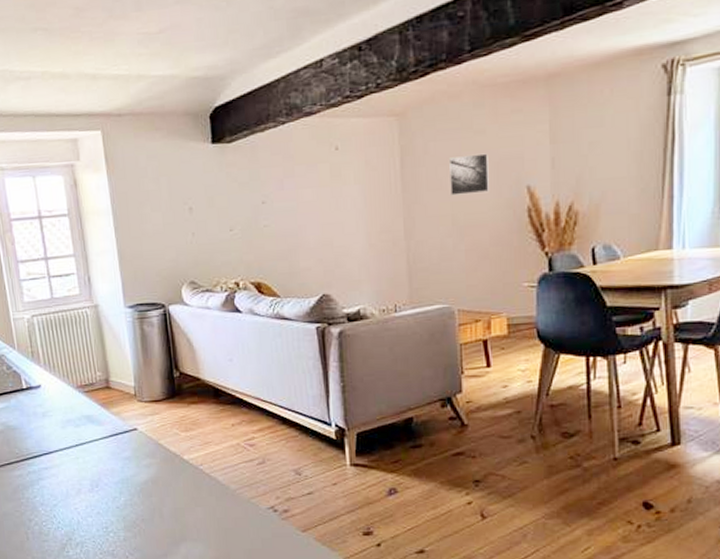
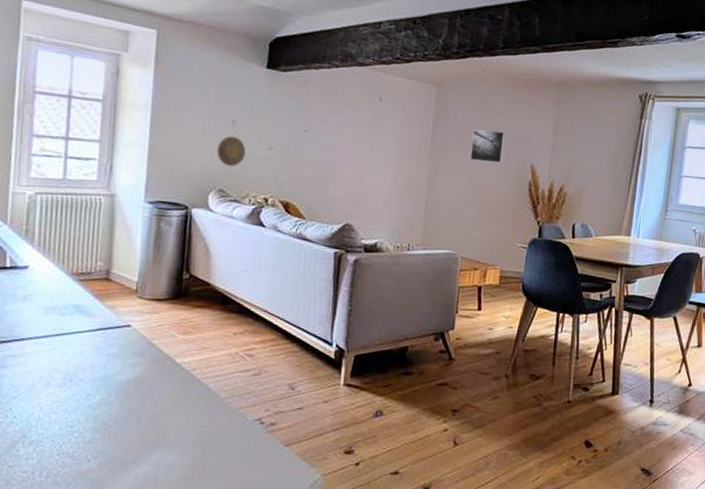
decorative plate: none [180,223,208,257] -> present [217,136,246,167]

